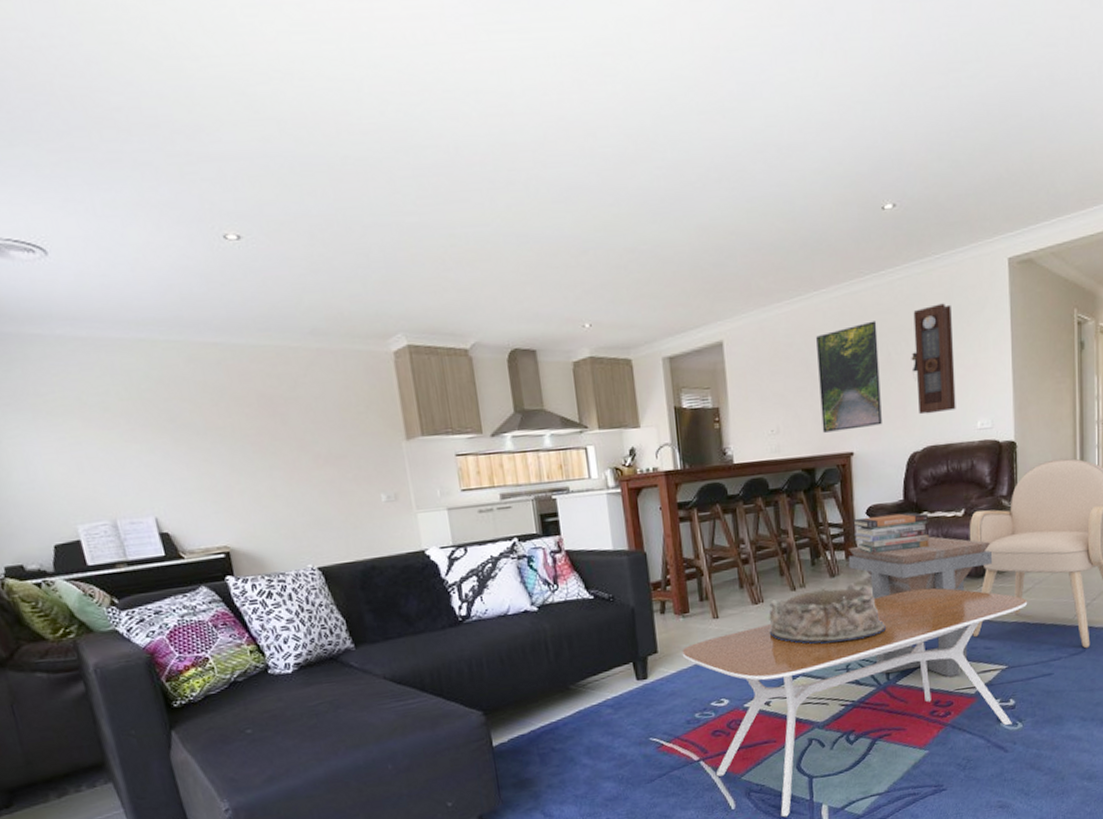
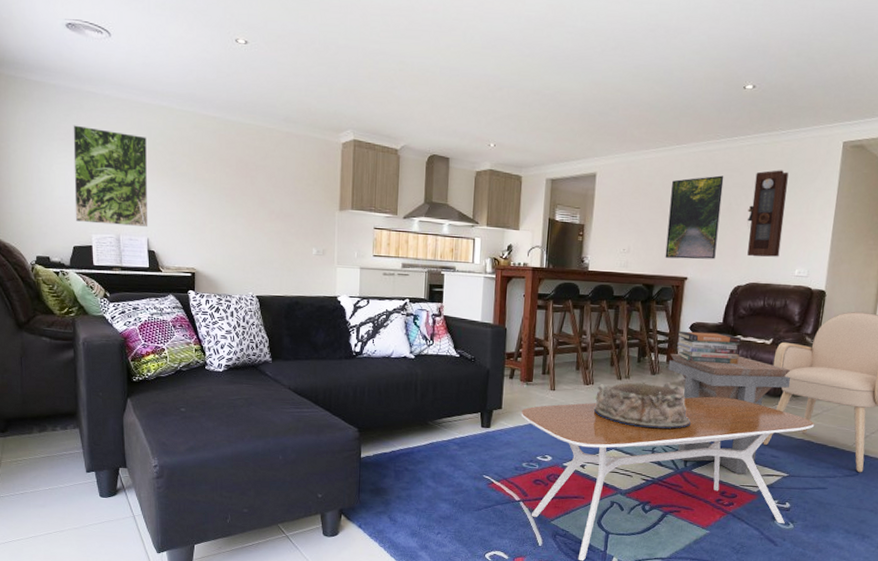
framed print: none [19,382,153,513] -> present [73,125,148,227]

